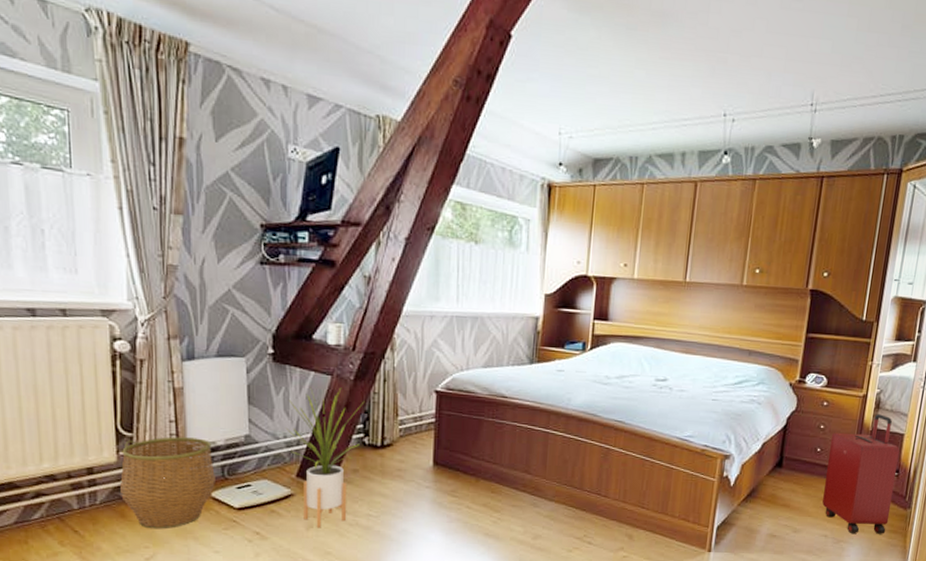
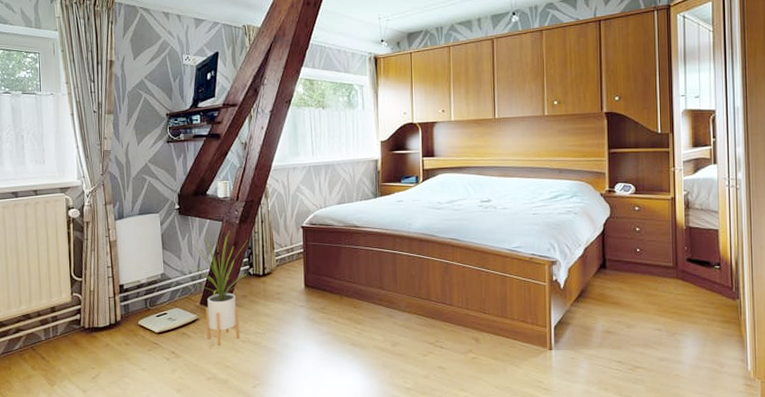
basket: present [120,437,215,529] -> none [74,278,141,353]
suitcase: present [822,414,900,534] -> none [648,213,720,326]

